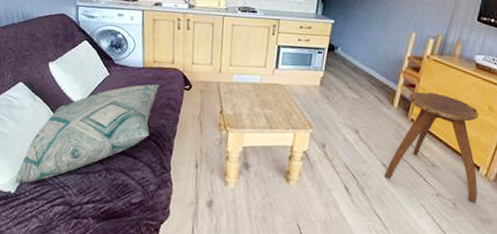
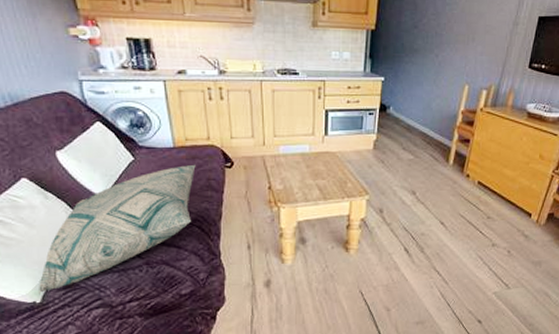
stool: present [384,91,479,203] -> none [443,146,530,248]

